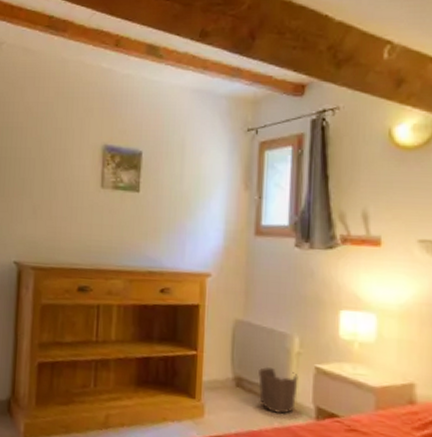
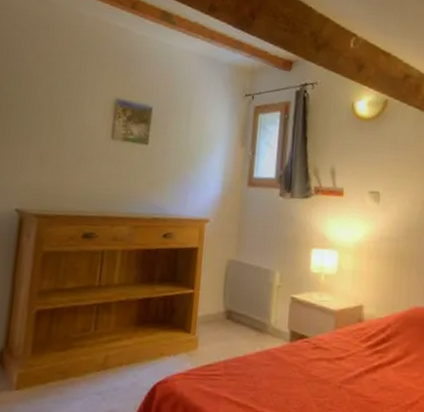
waste basket: present [258,366,298,415] -> none [245,299,278,340]

